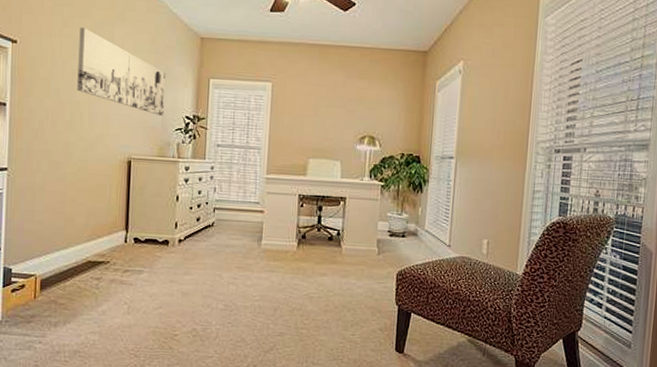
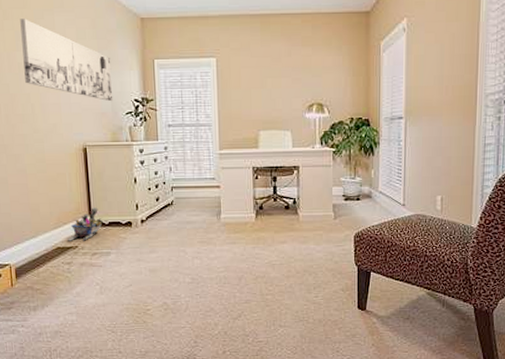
waste bin: none [100,222,139,257] -> present [68,207,103,241]

